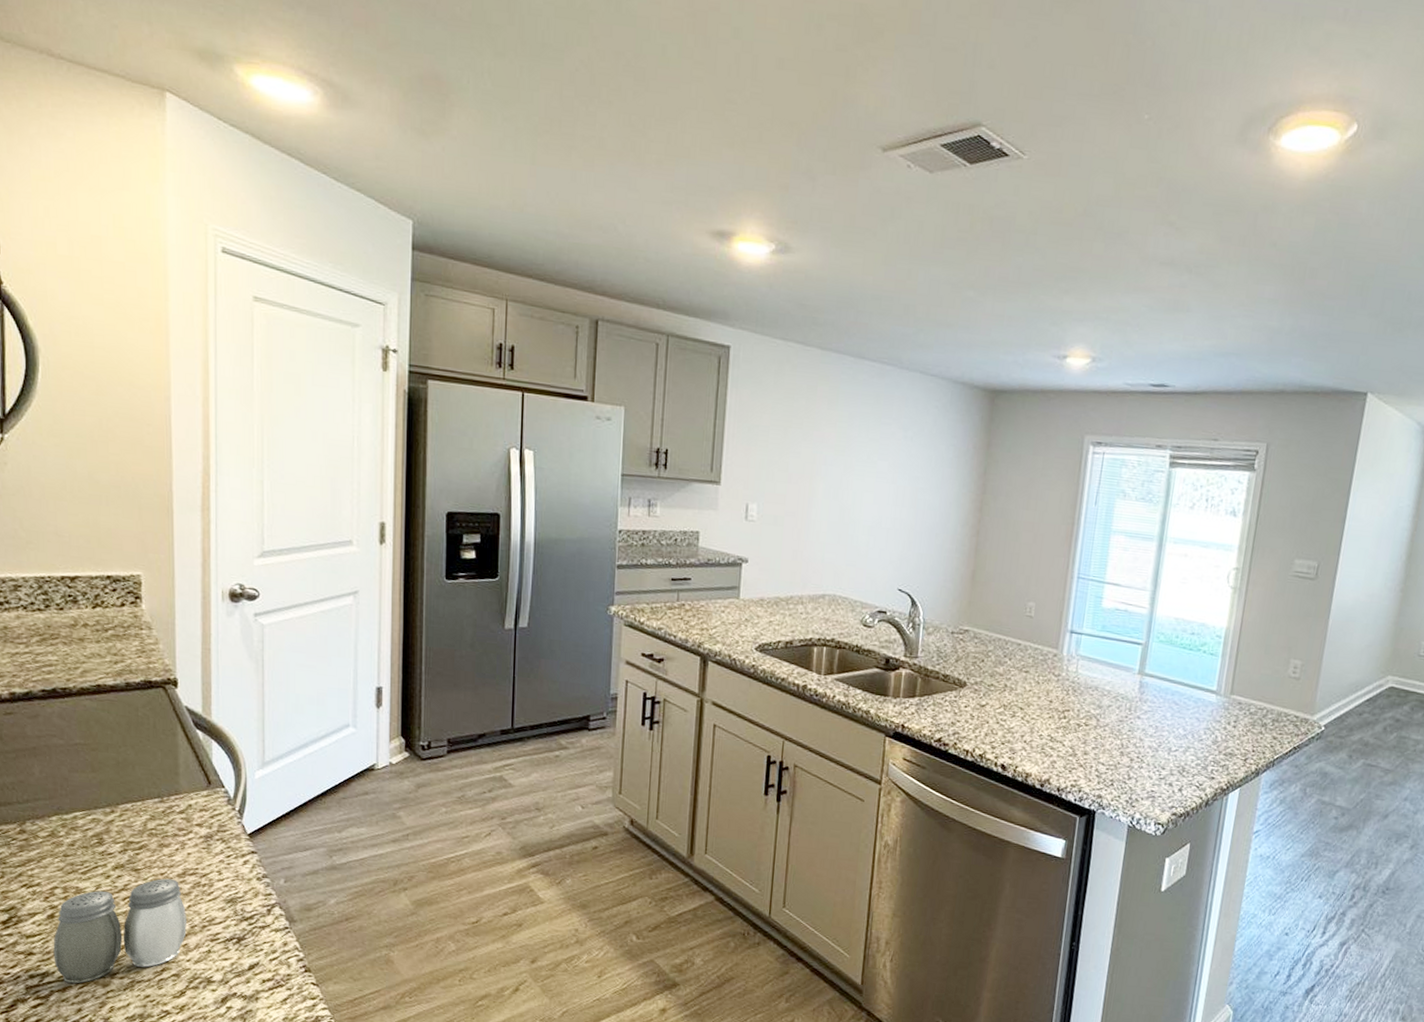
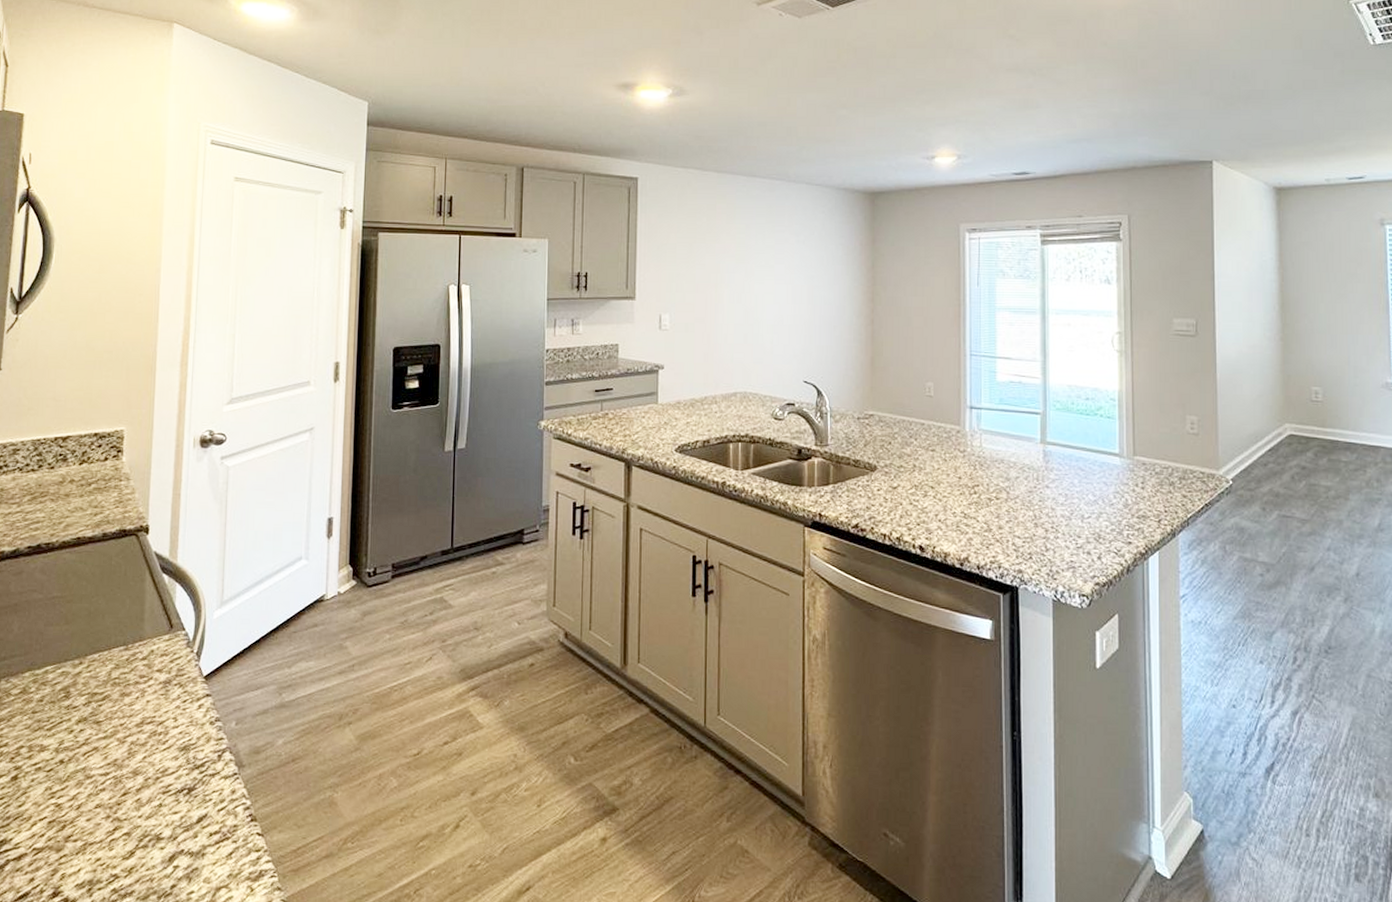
salt and pepper shaker: present [53,878,187,984] -> none [13,729,142,851]

